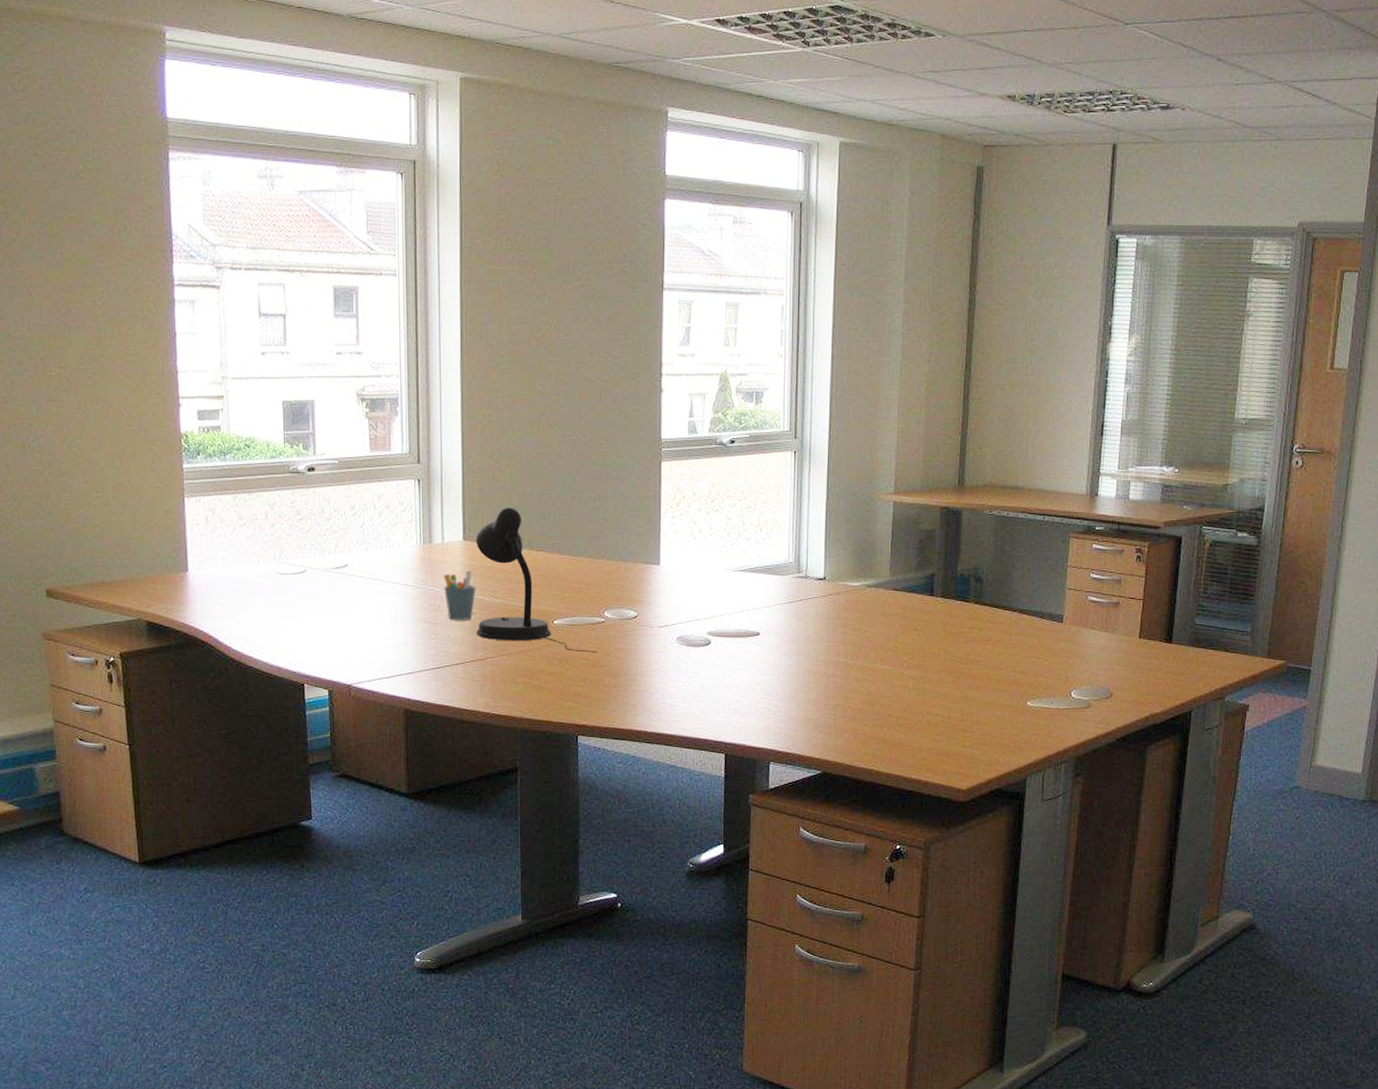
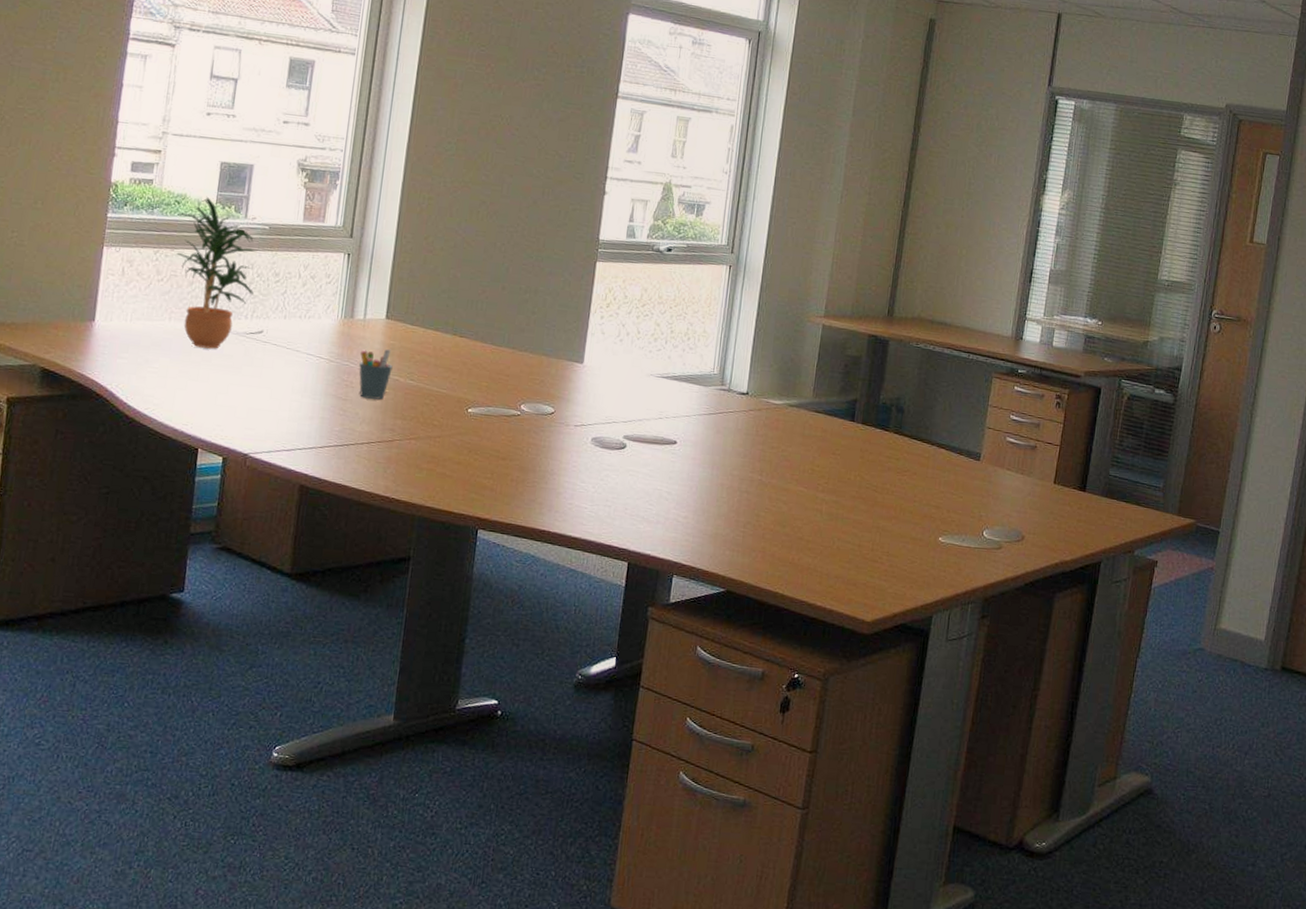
potted plant: none [249,437,333,587] -> present [176,196,256,349]
desk lamp: present [476,508,598,653] -> none [387,290,510,446]

